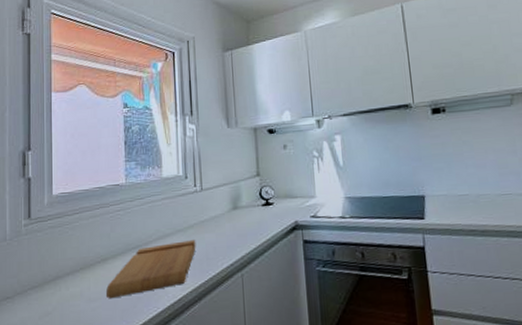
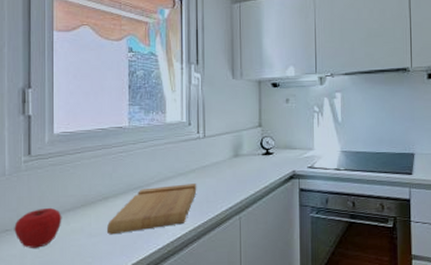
apple: none [14,272,62,316] -> present [14,207,62,248]

